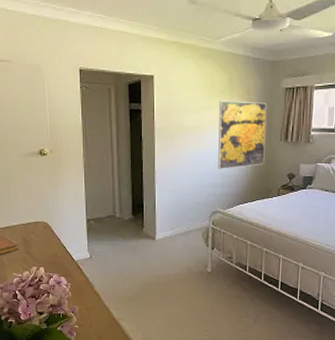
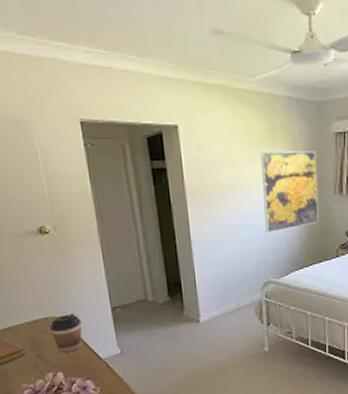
coffee cup: none [38,220,63,252] -> present [49,313,83,353]

